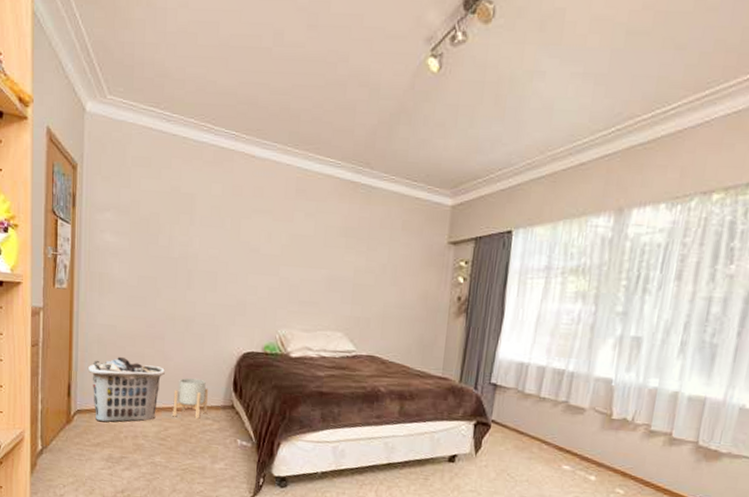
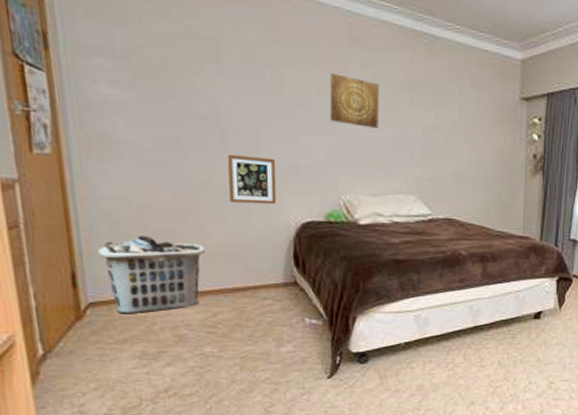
planter: present [173,378,208,419] -> none [219,254,264,300]
picture frame: none [188,291,227,336] -> present [227,154,277,205]
wall art: none [275,222,319,270] -> present [329,73,380,128]

